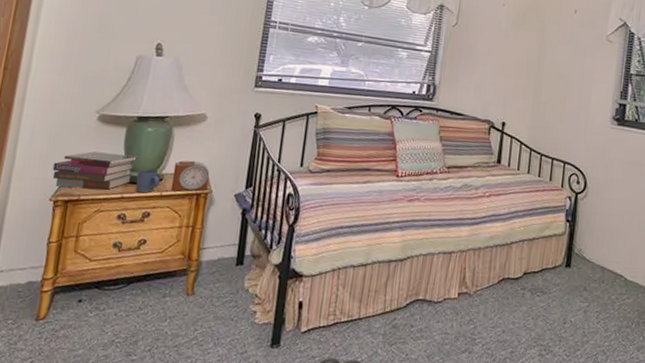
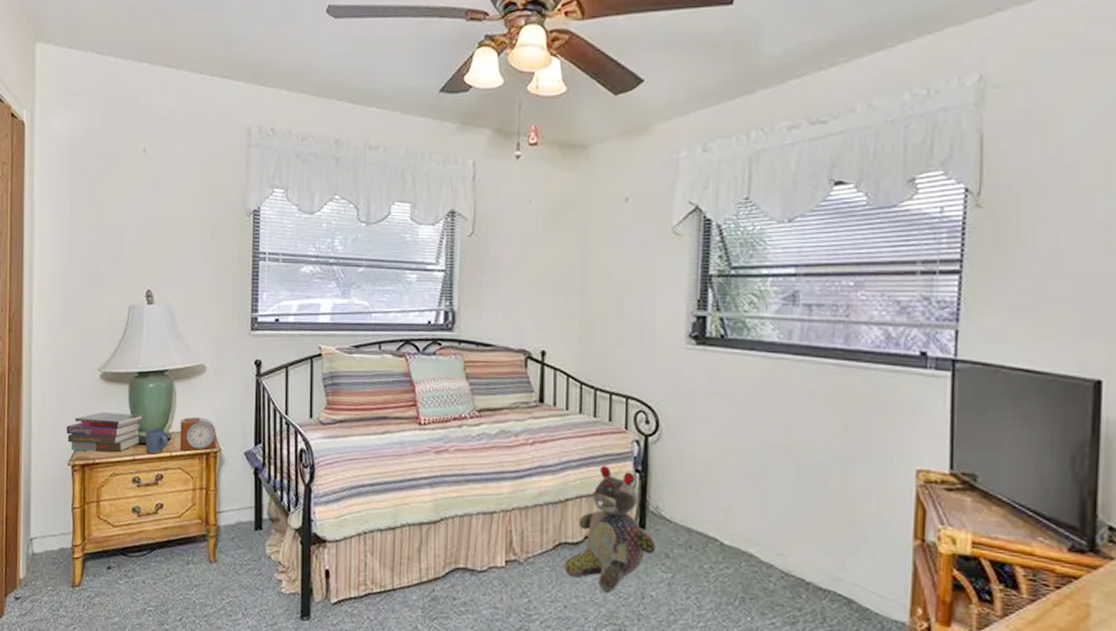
stuffed bear: none [505,216,578,320] -> present [564,465,657,593]

